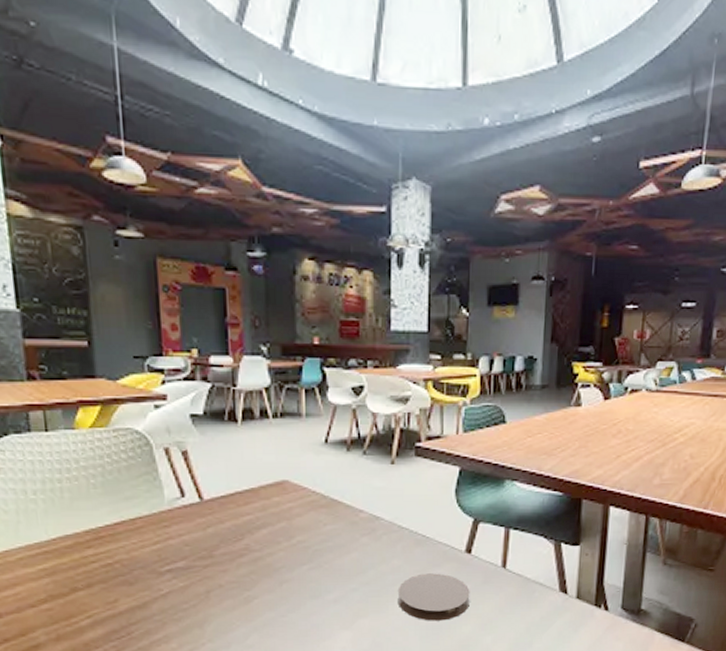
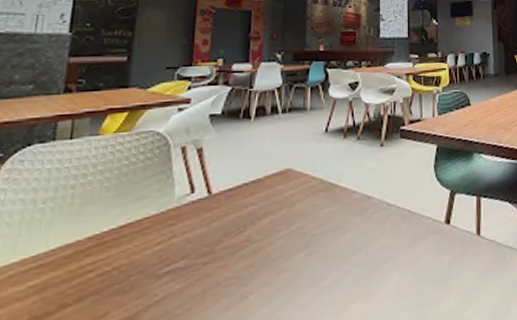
coaster: present [397,573,470,621] -> none [387,246,451,299]

